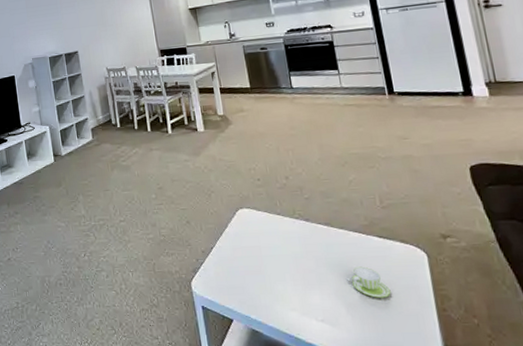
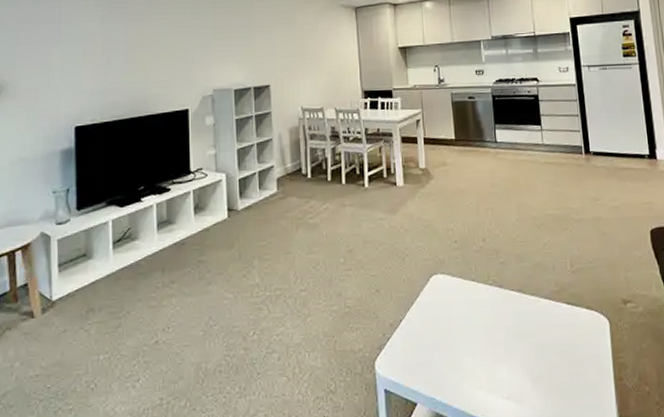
cup: present [346,266,391,298] -> none [534,336,575,370]

